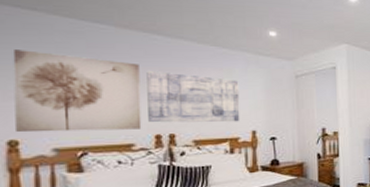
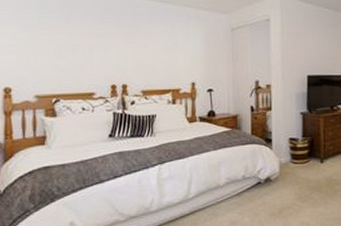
wall art: present [12,50,142,133] -> none [8,11,101,81]
wall art: present [146,71,240,123] -> none [105,27,182,74]

